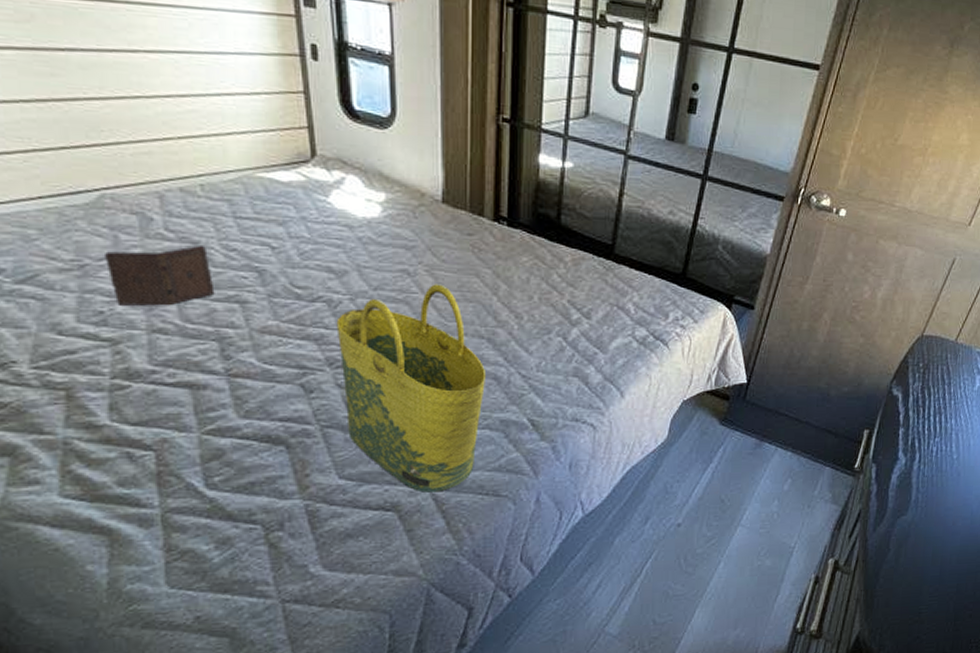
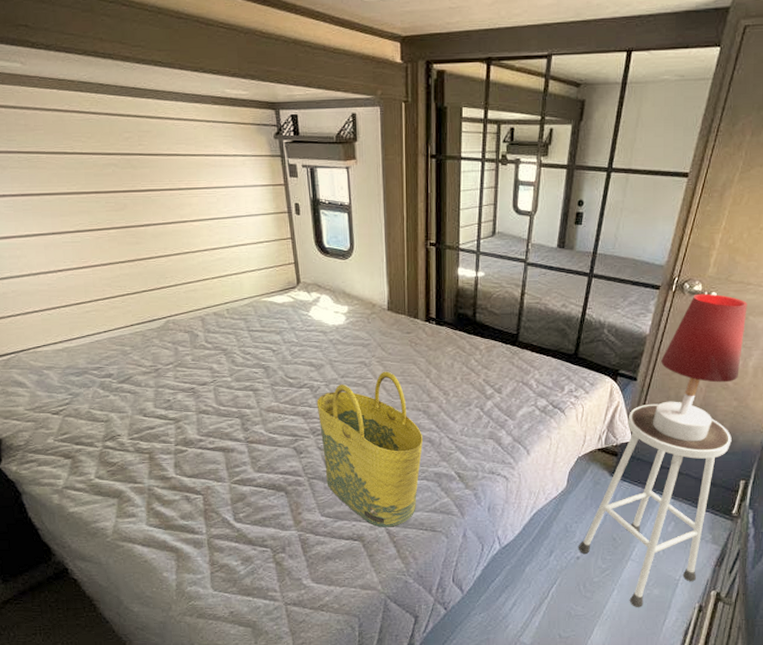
hardback book: present [103,246,215,306] -> none [169,352,237,395]
stool: none [680,337,857,583] -> present [579,403,732,608]
table lamp: none [770,209,878,384] -> present [652,293,747,442]

